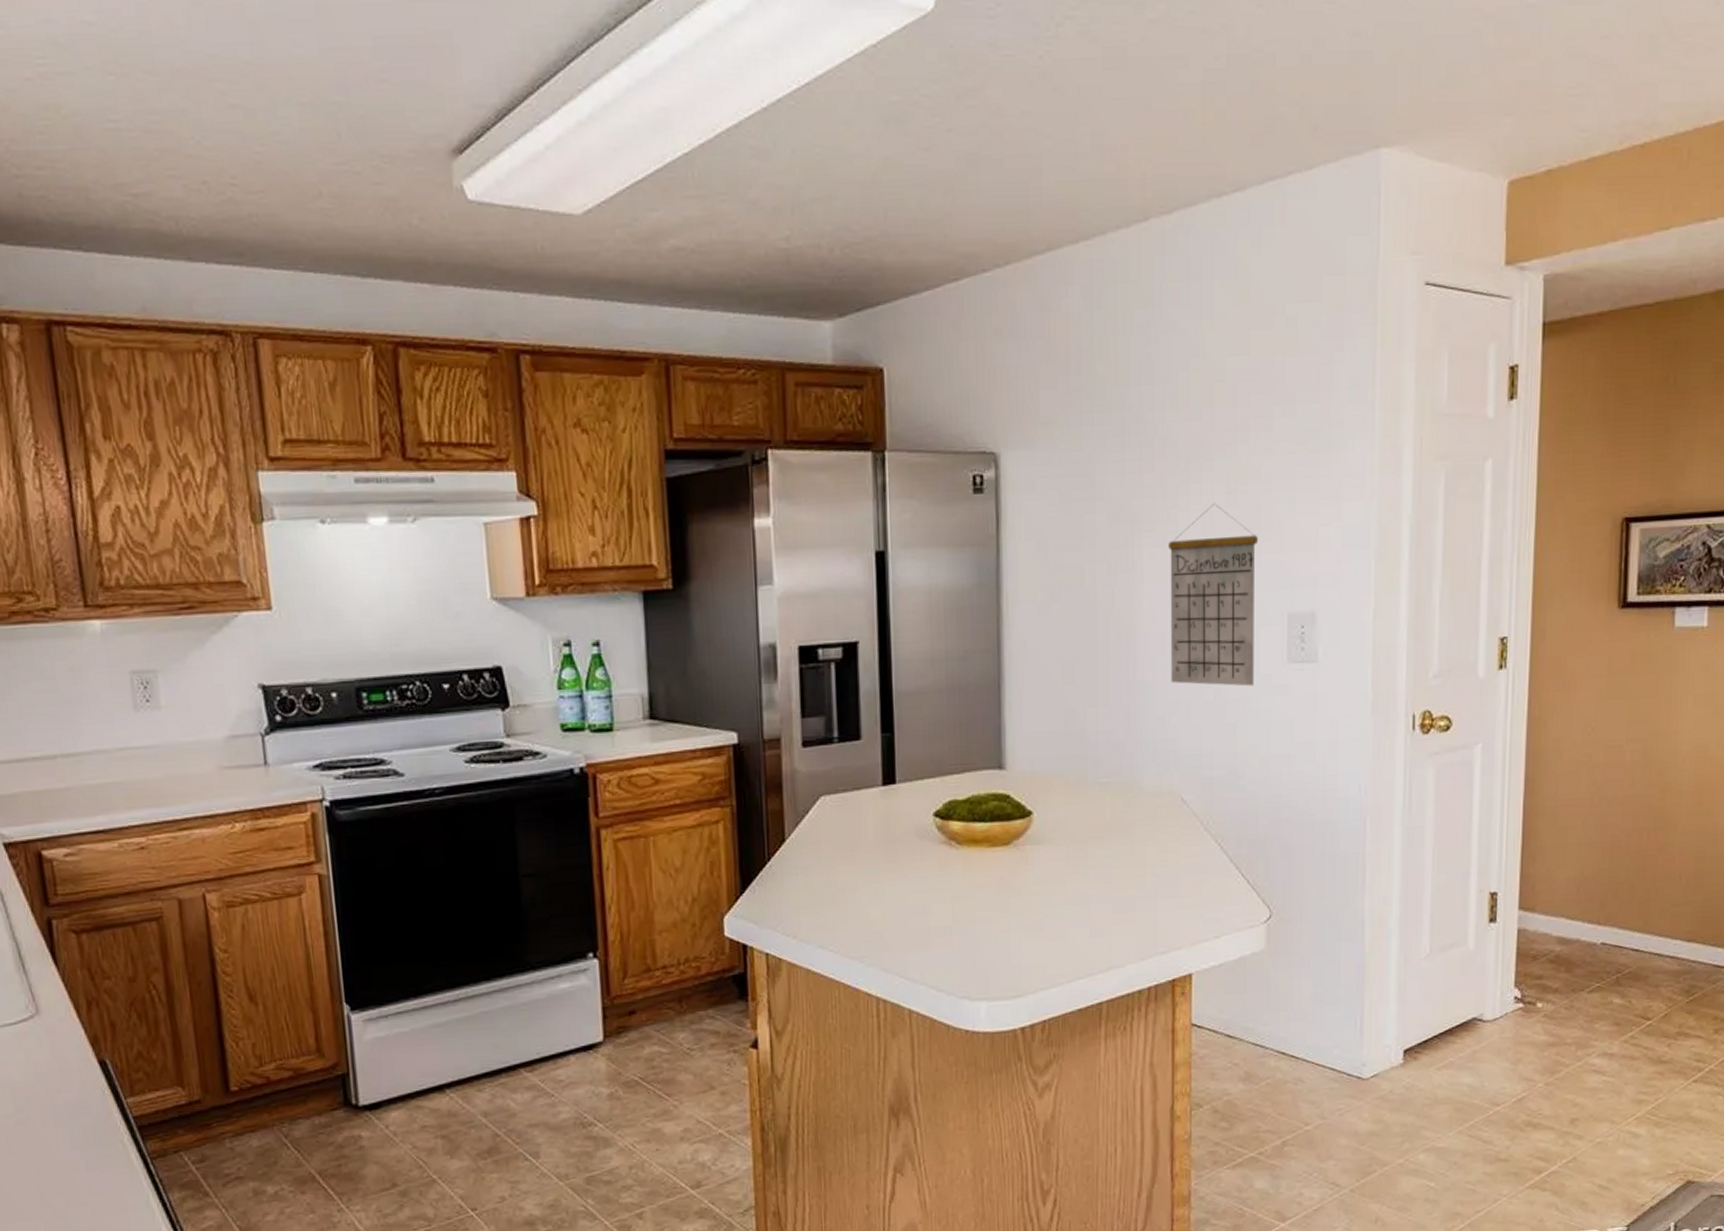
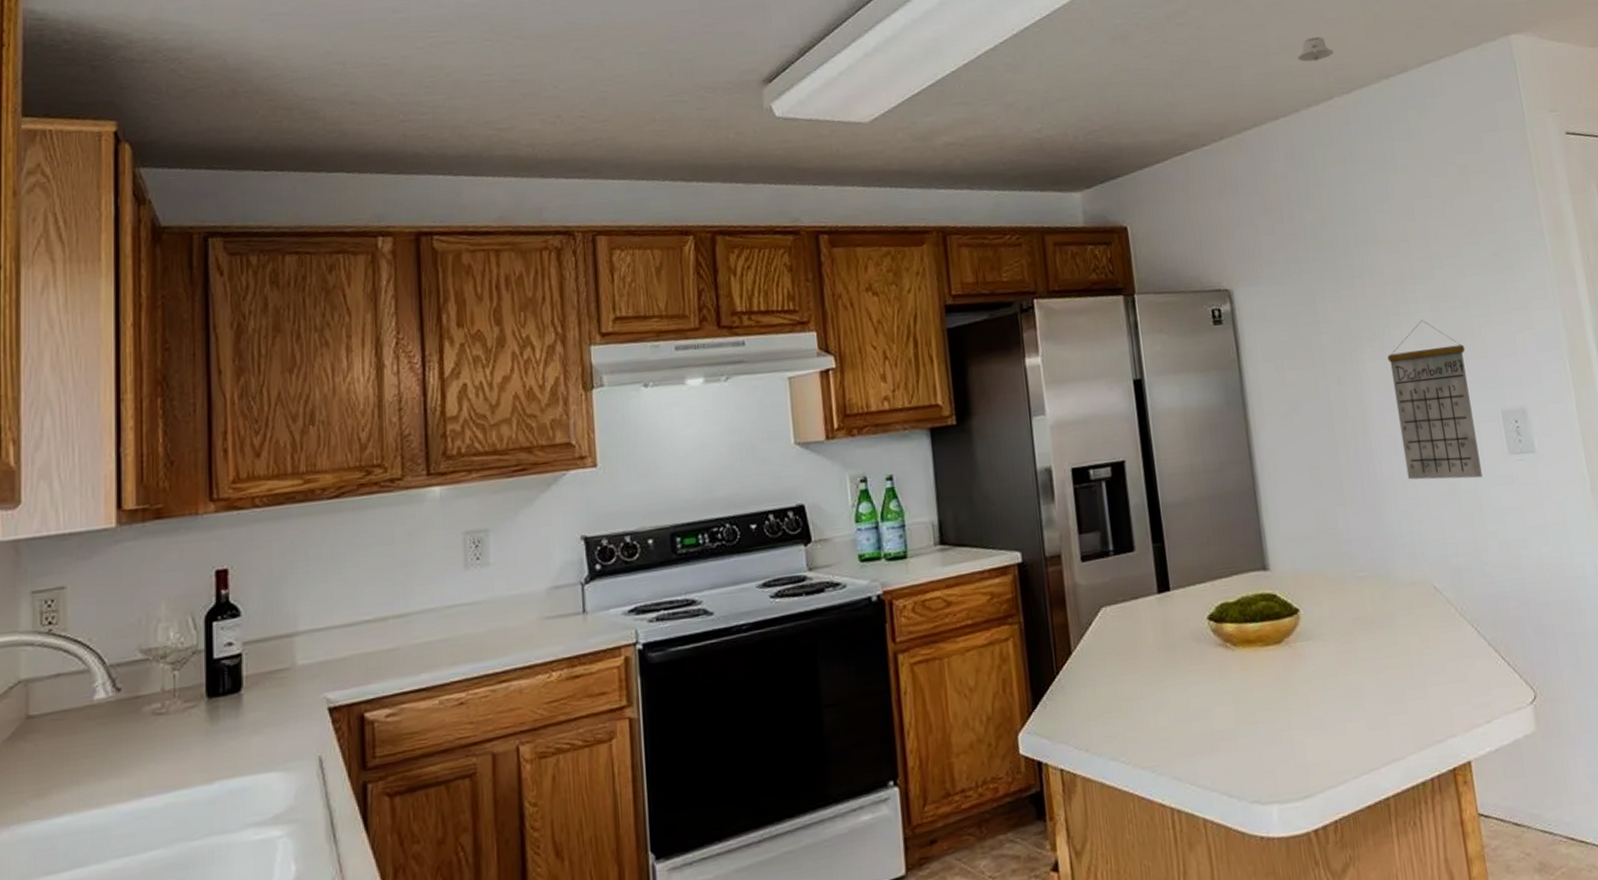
recessed light: none [1113,136,1157,168] -> present [1298,37,1333,62]

